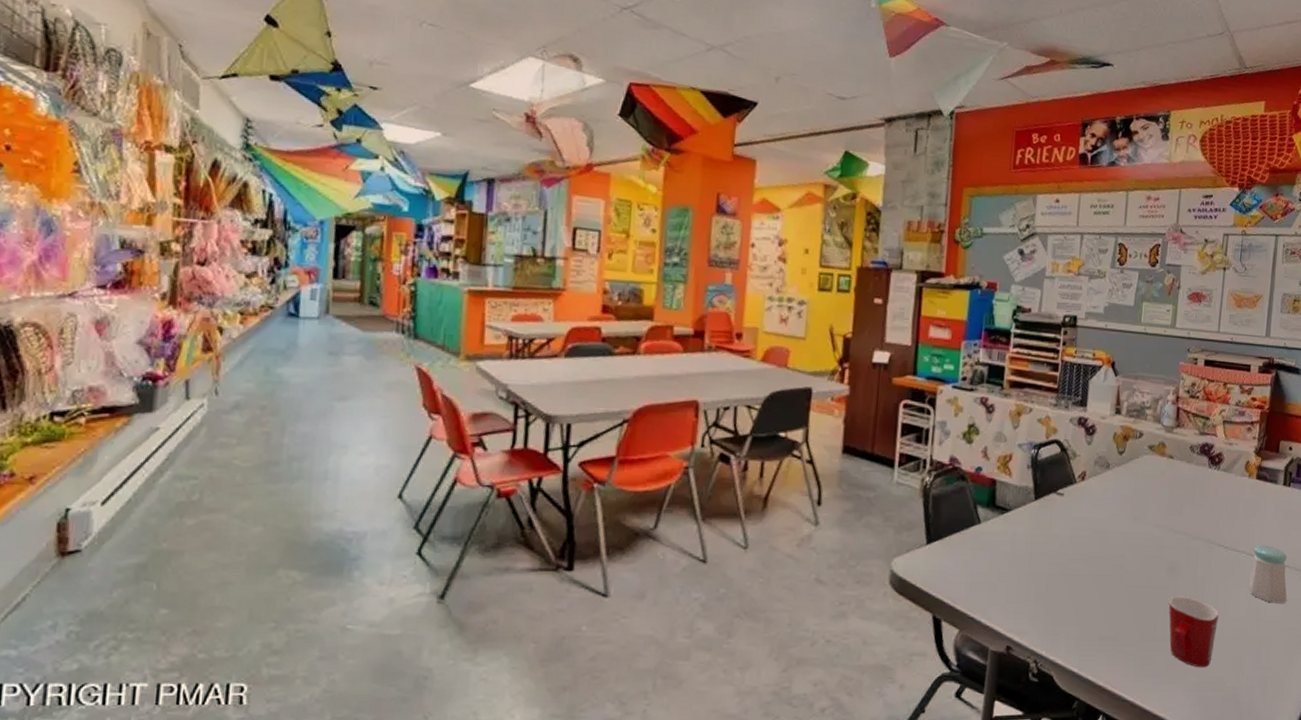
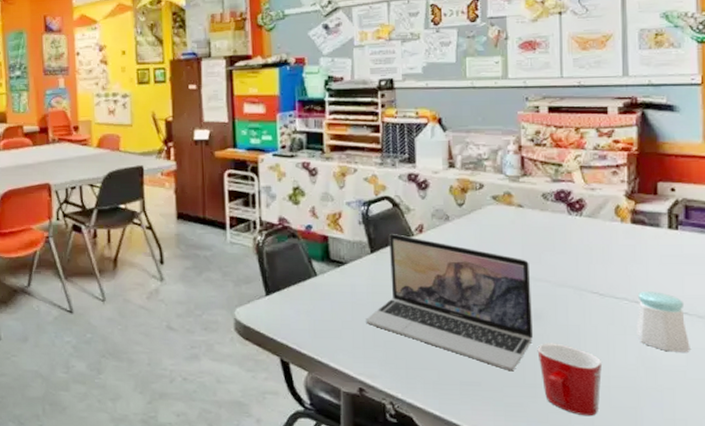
laptop: none [1022,480,1172,624] -> present [366,234,534,370]

